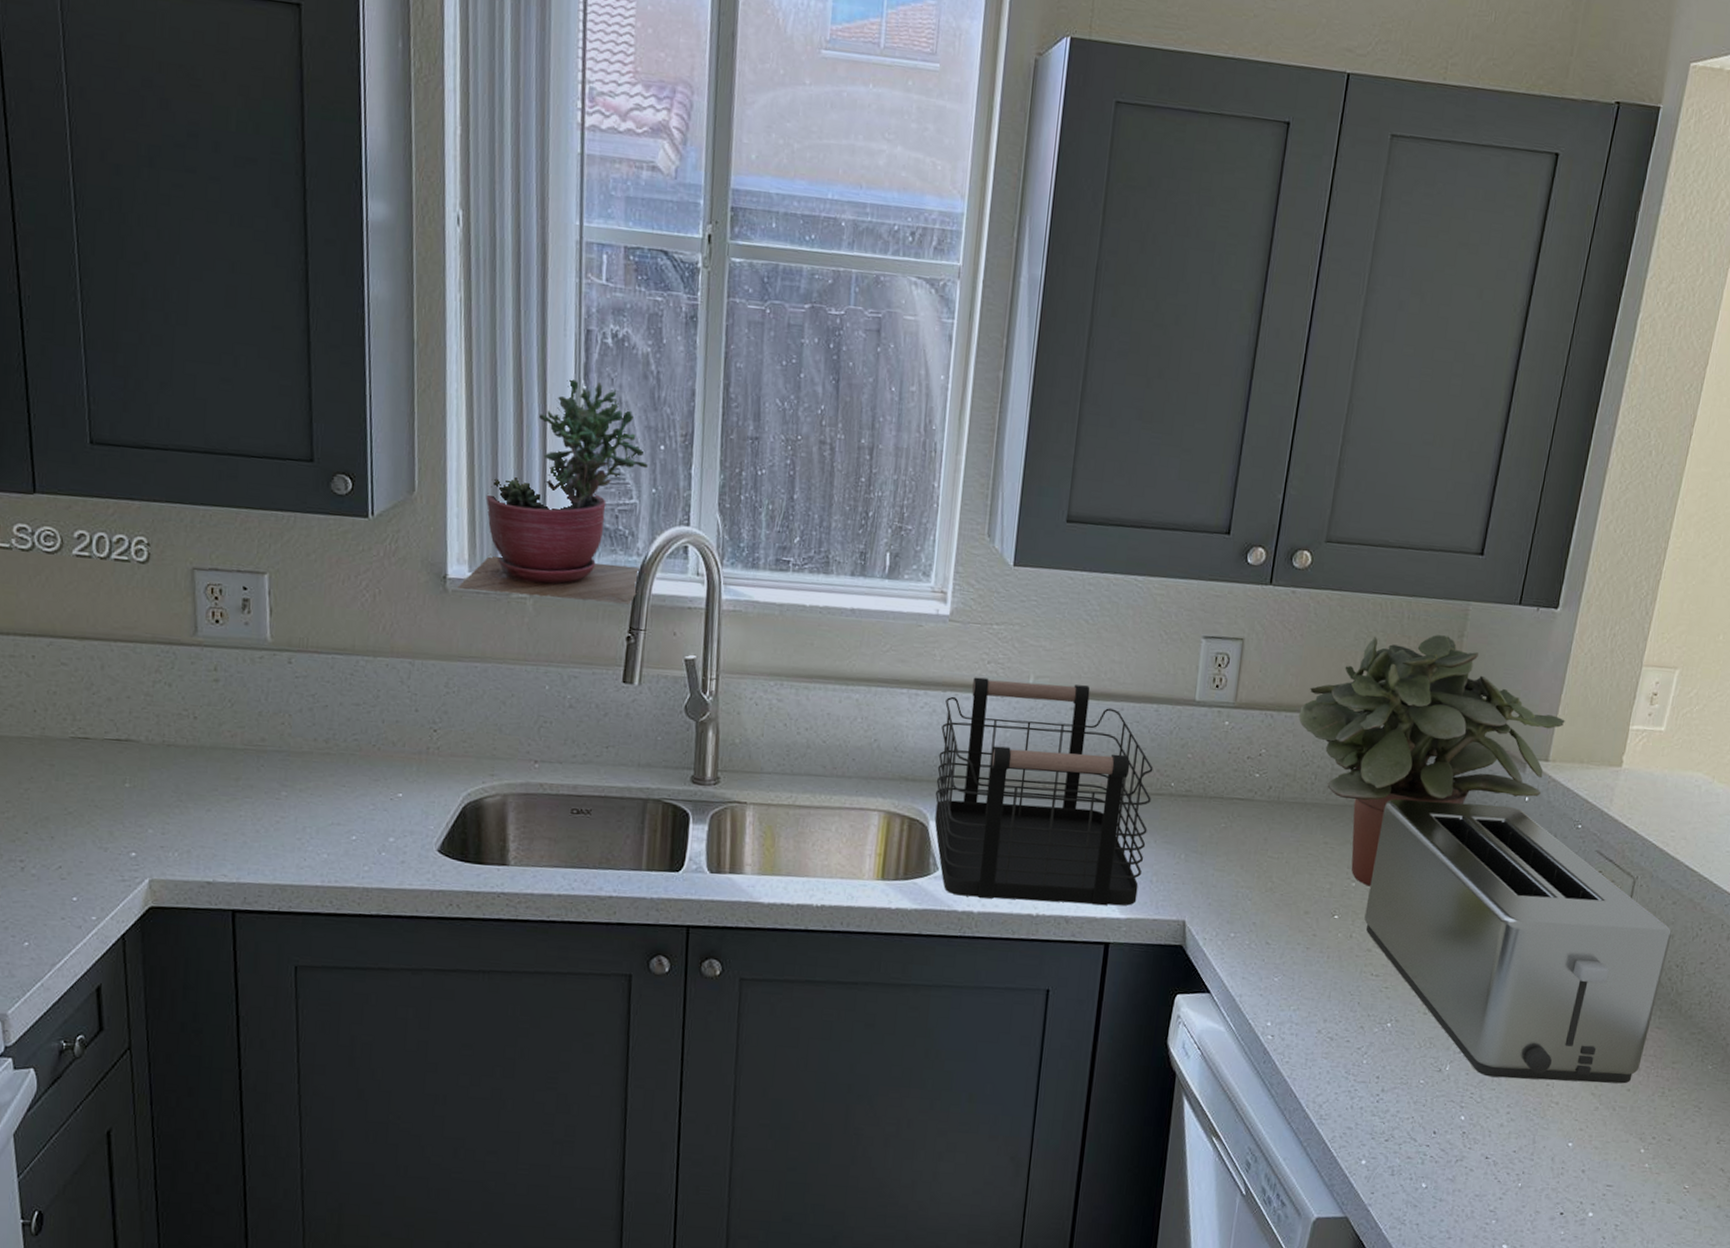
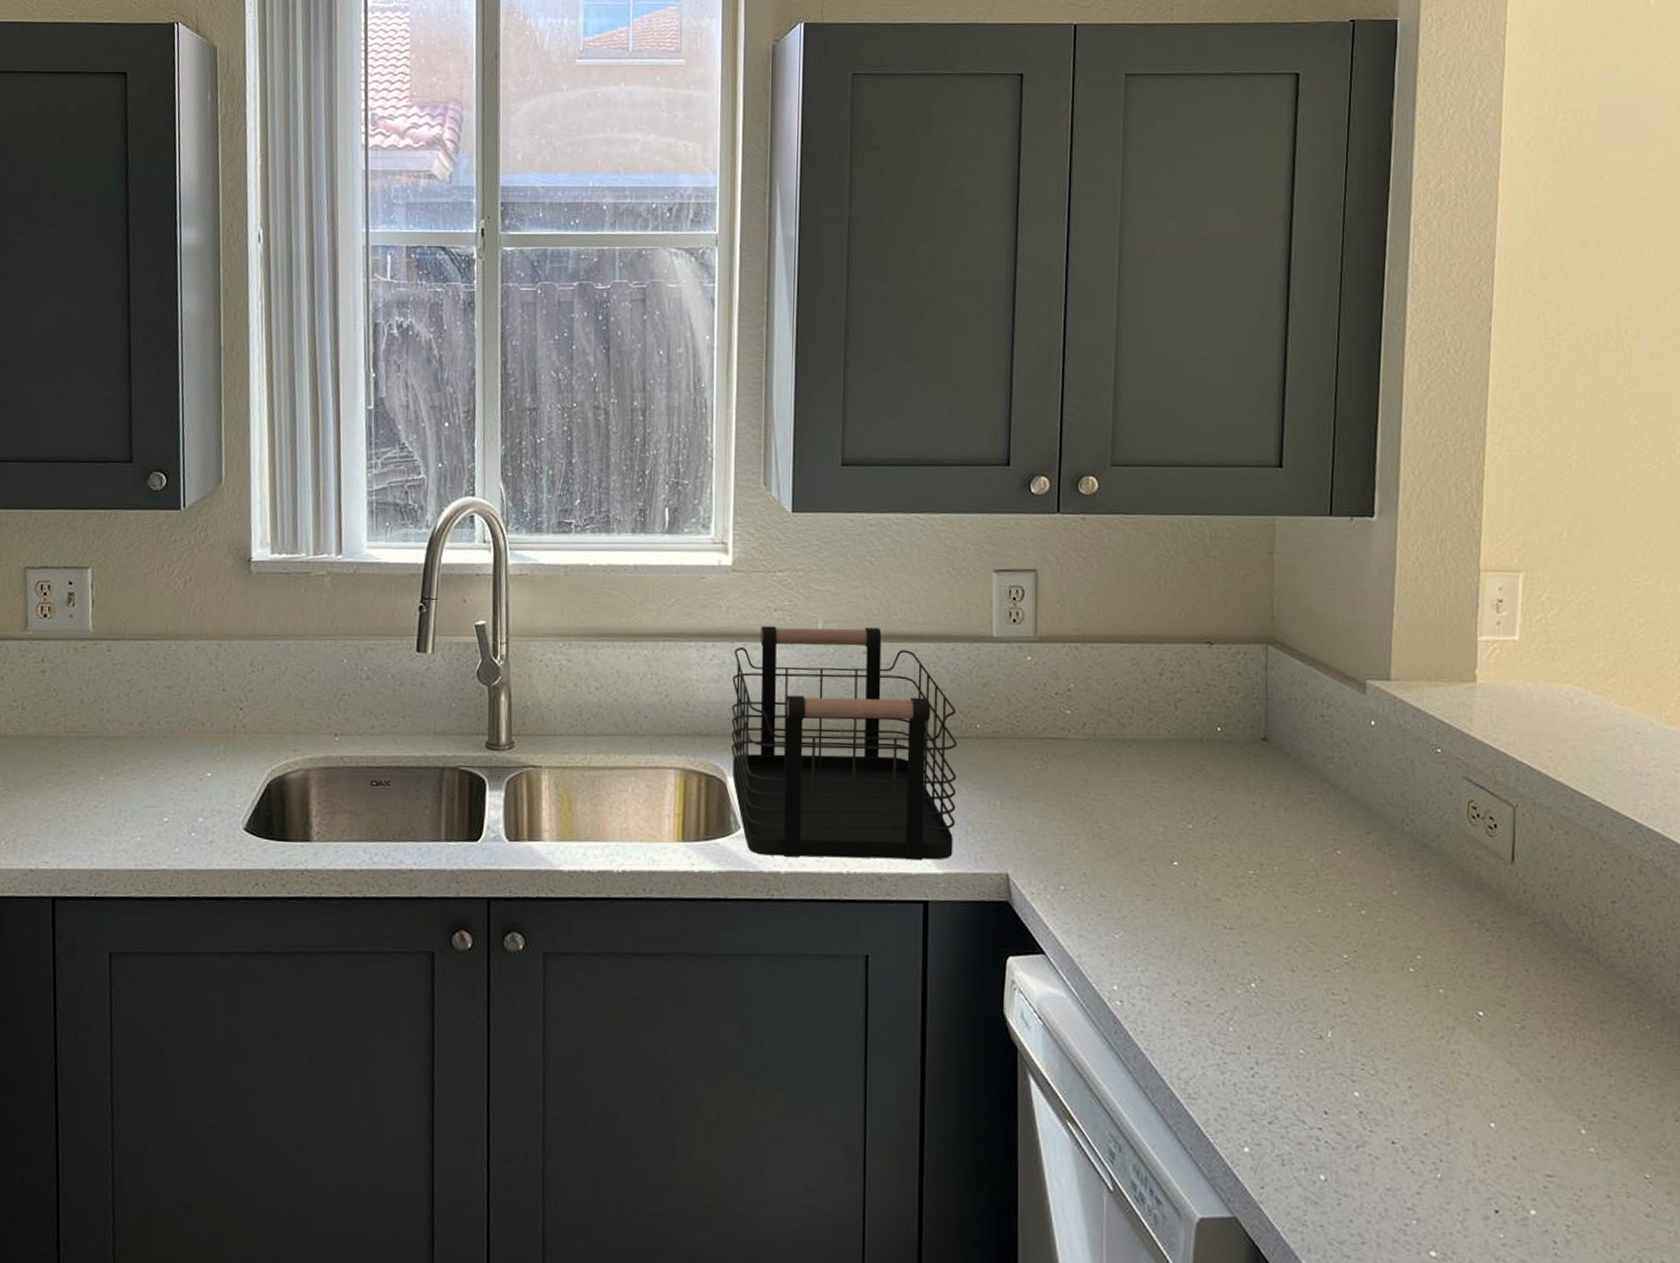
succulent plant: present [457,379,648,605] -> none [261,369,434,575]
potted plant: present [1298,634,1565,887] -> none [1106,553,1402,828]
toaster: present [1364,798,1672,1084] -> none [1207,729,1571,1050]

